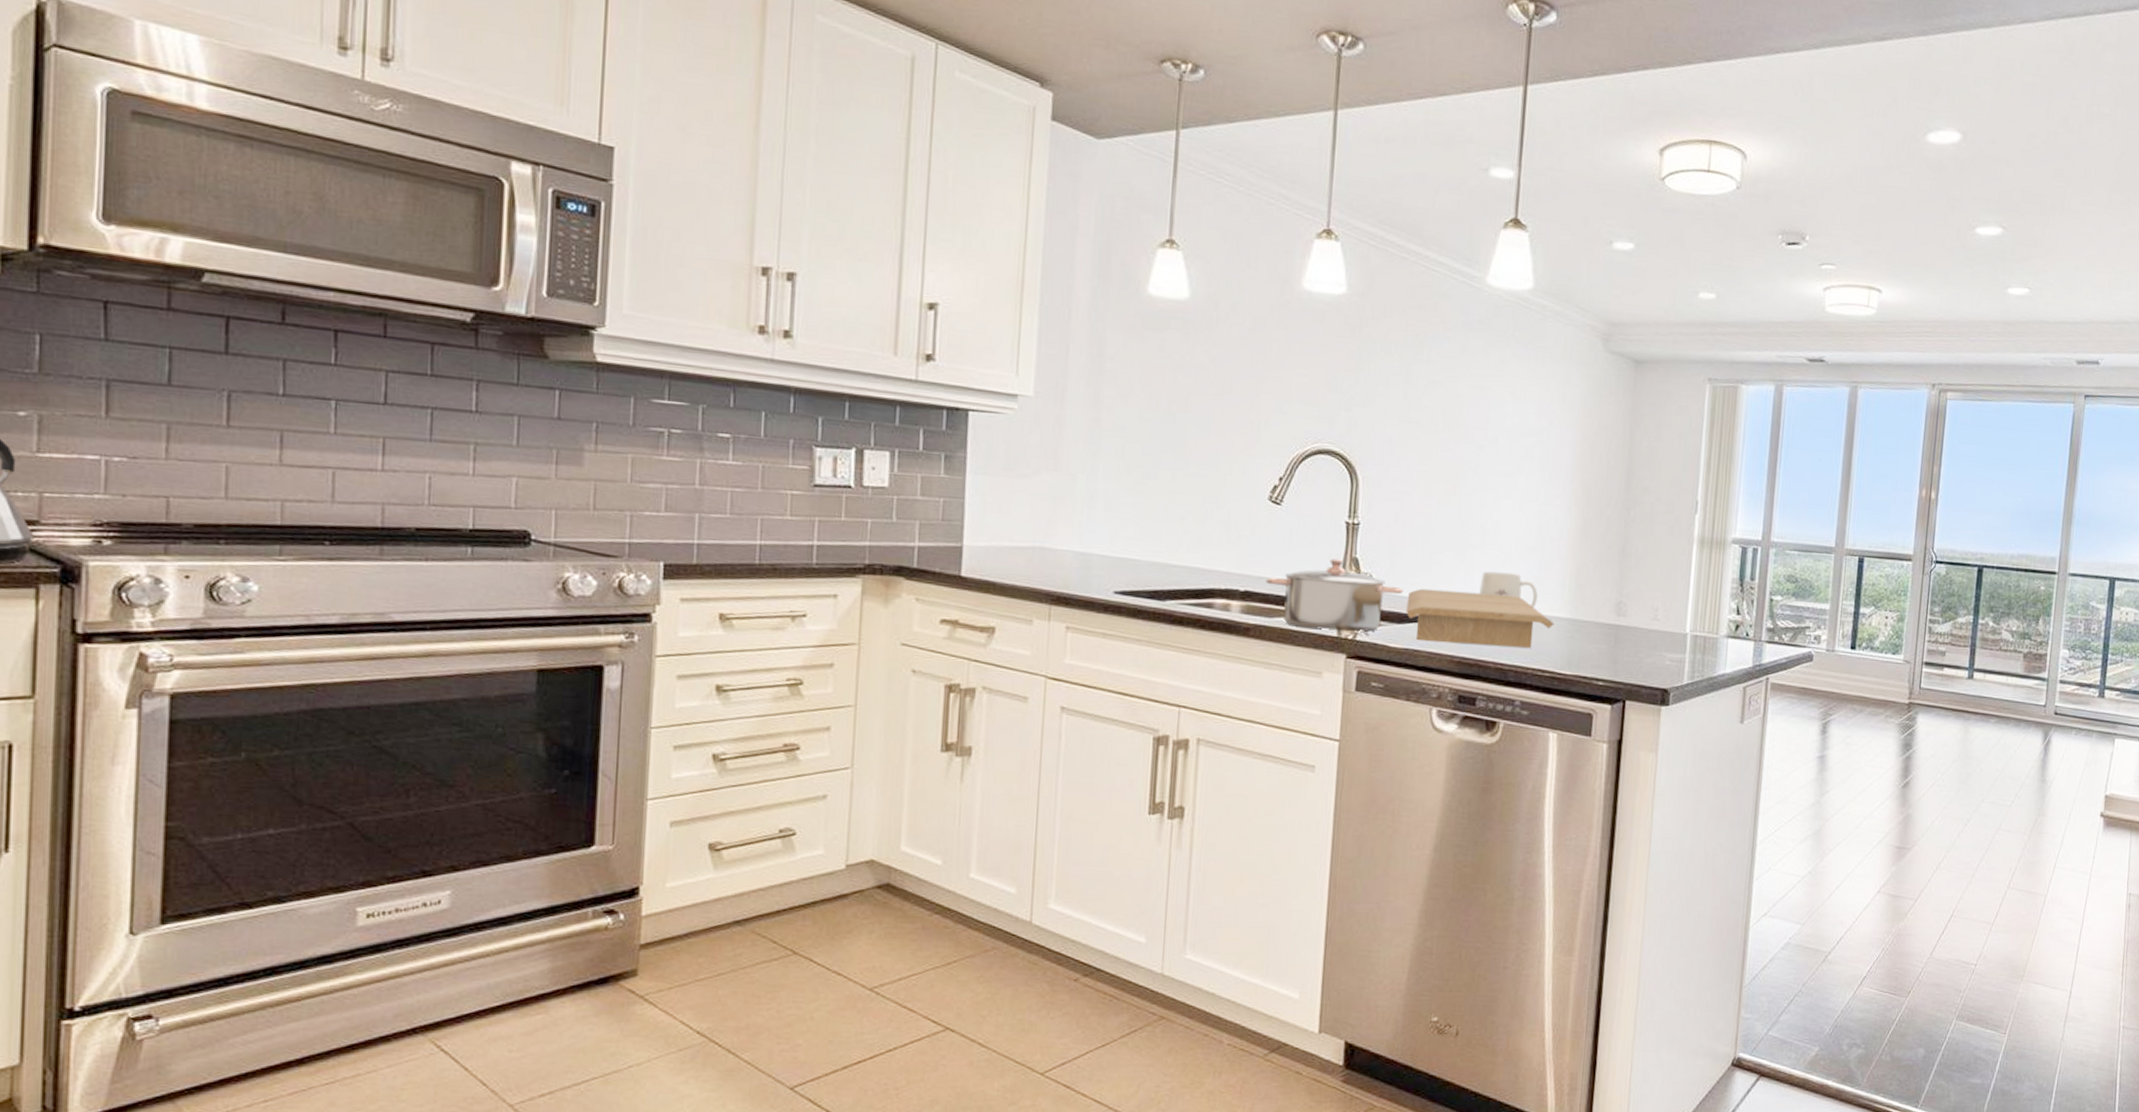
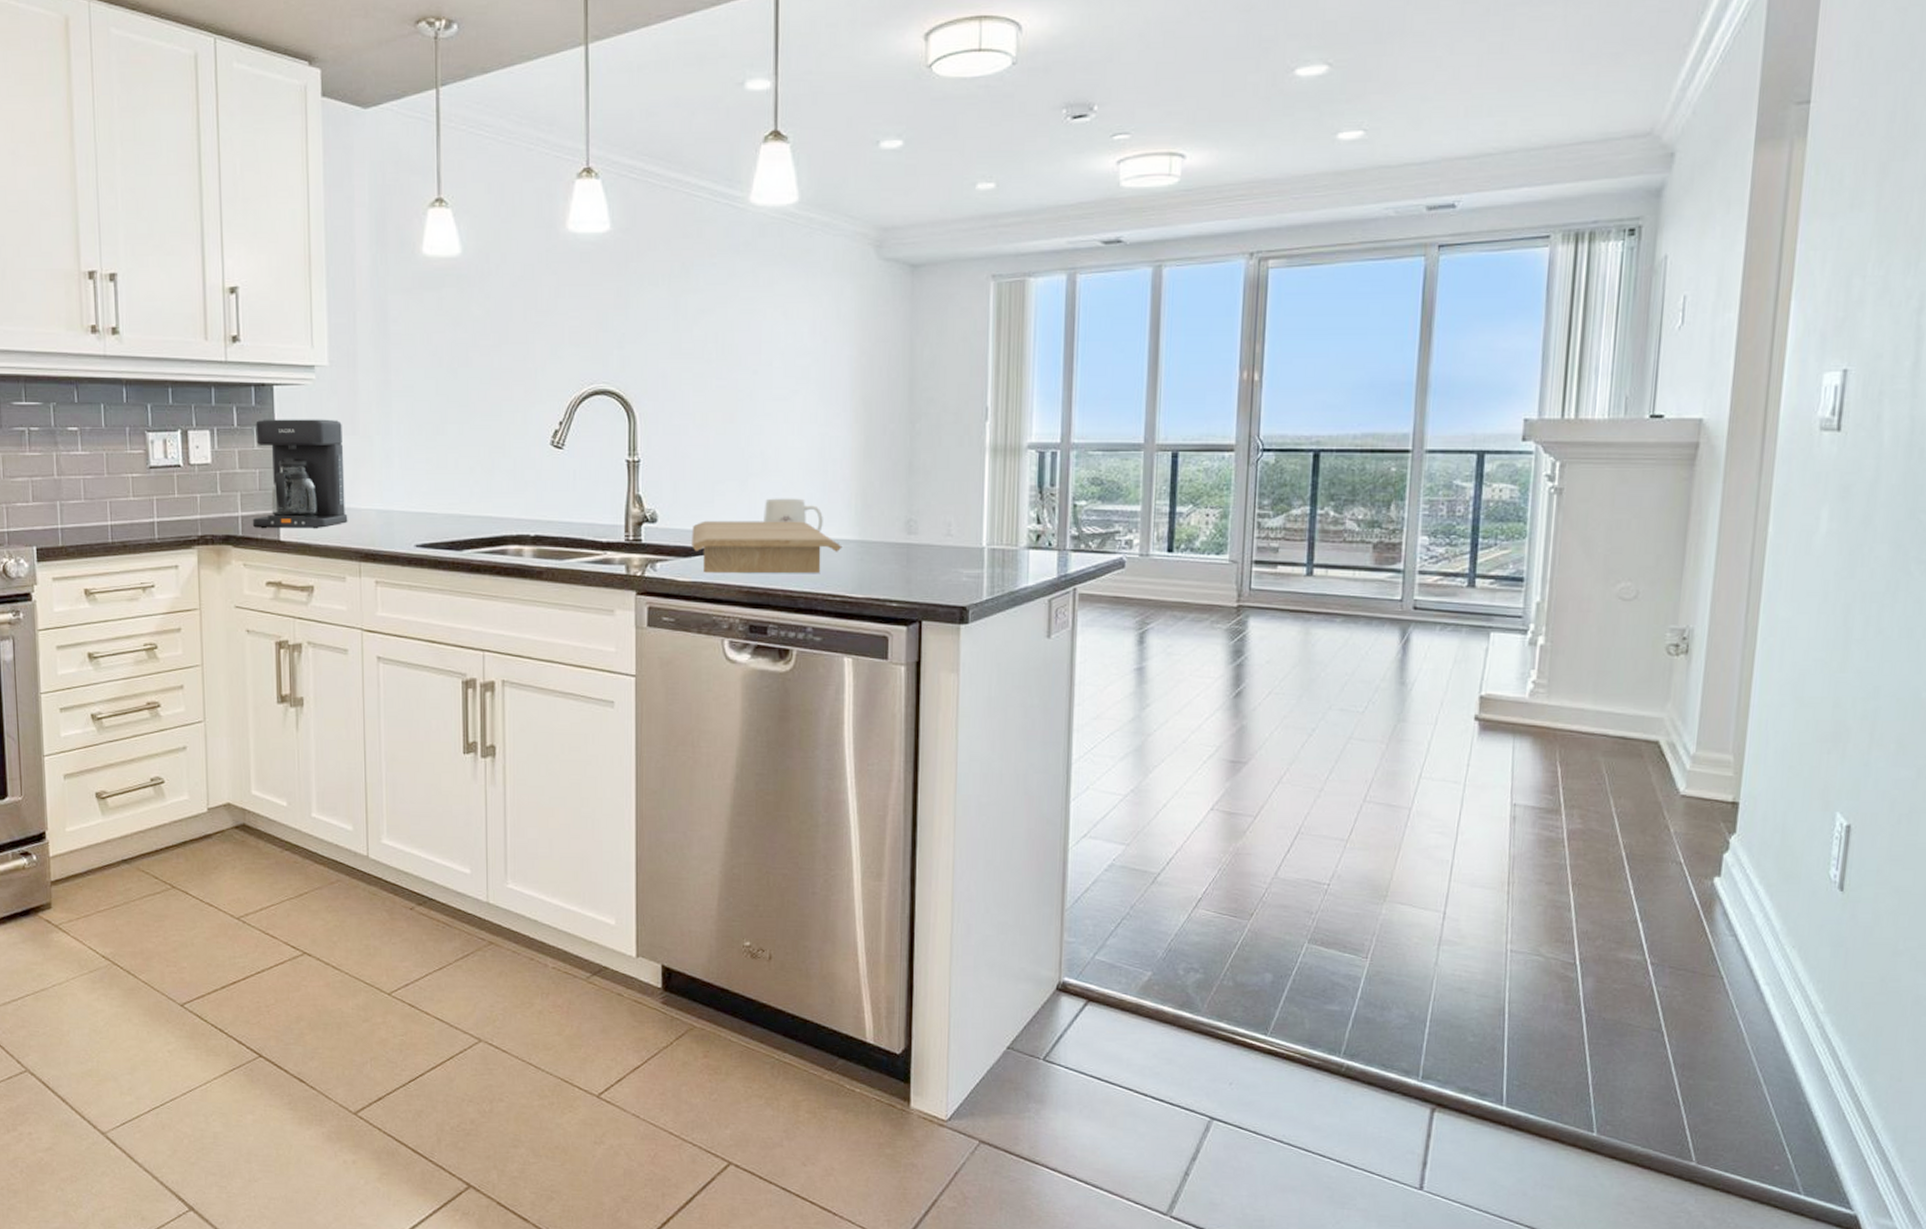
coffee maker: none [931,445,1043,567] -> present [253,419,348,529]
cooking pot: present [1266,558,1403,632] -> none [554,498,687,569]

